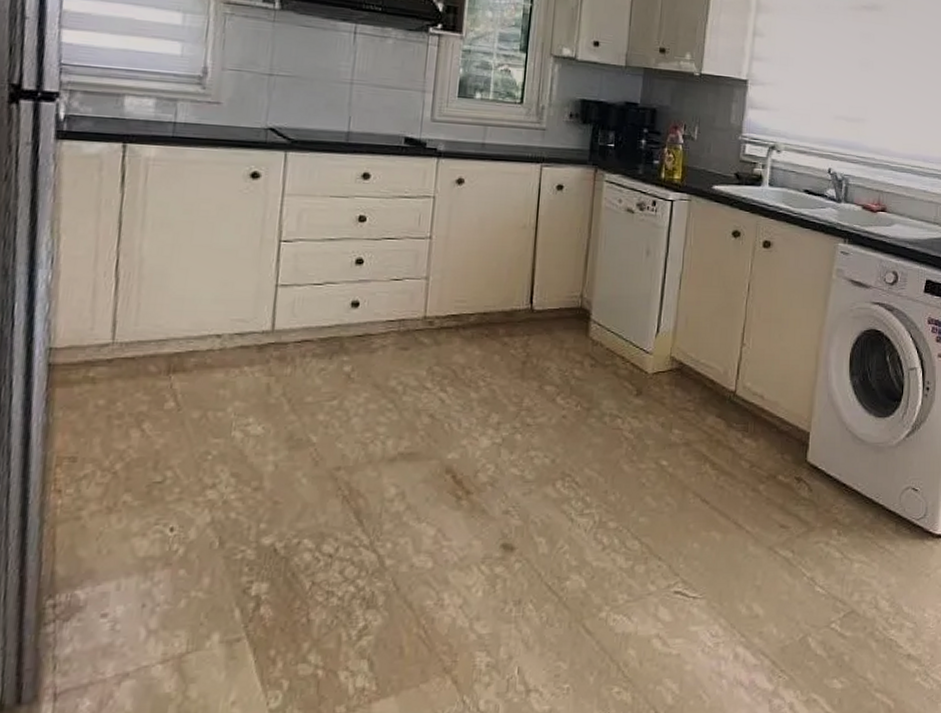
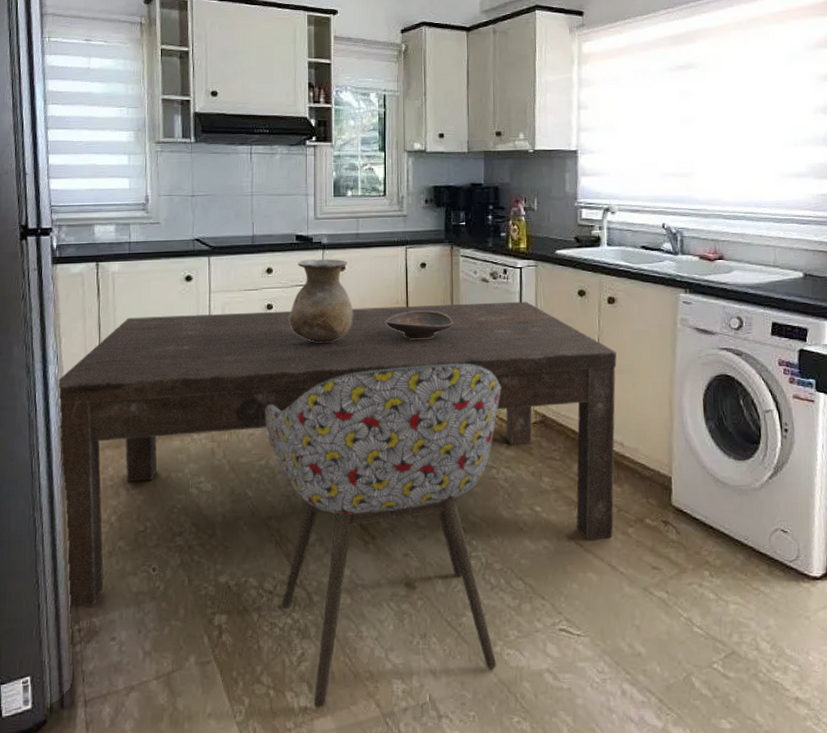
dining table: none [41,216,766,578] -> present [57,301,617,608]
chair: none [342,299,637,689] -> present [265,363,501,709]
vase: none [386,167,469,266] -> present [289,259,353,343]
decorative bowl: none [508,238,589,271] -> present [386,310,453,339]

